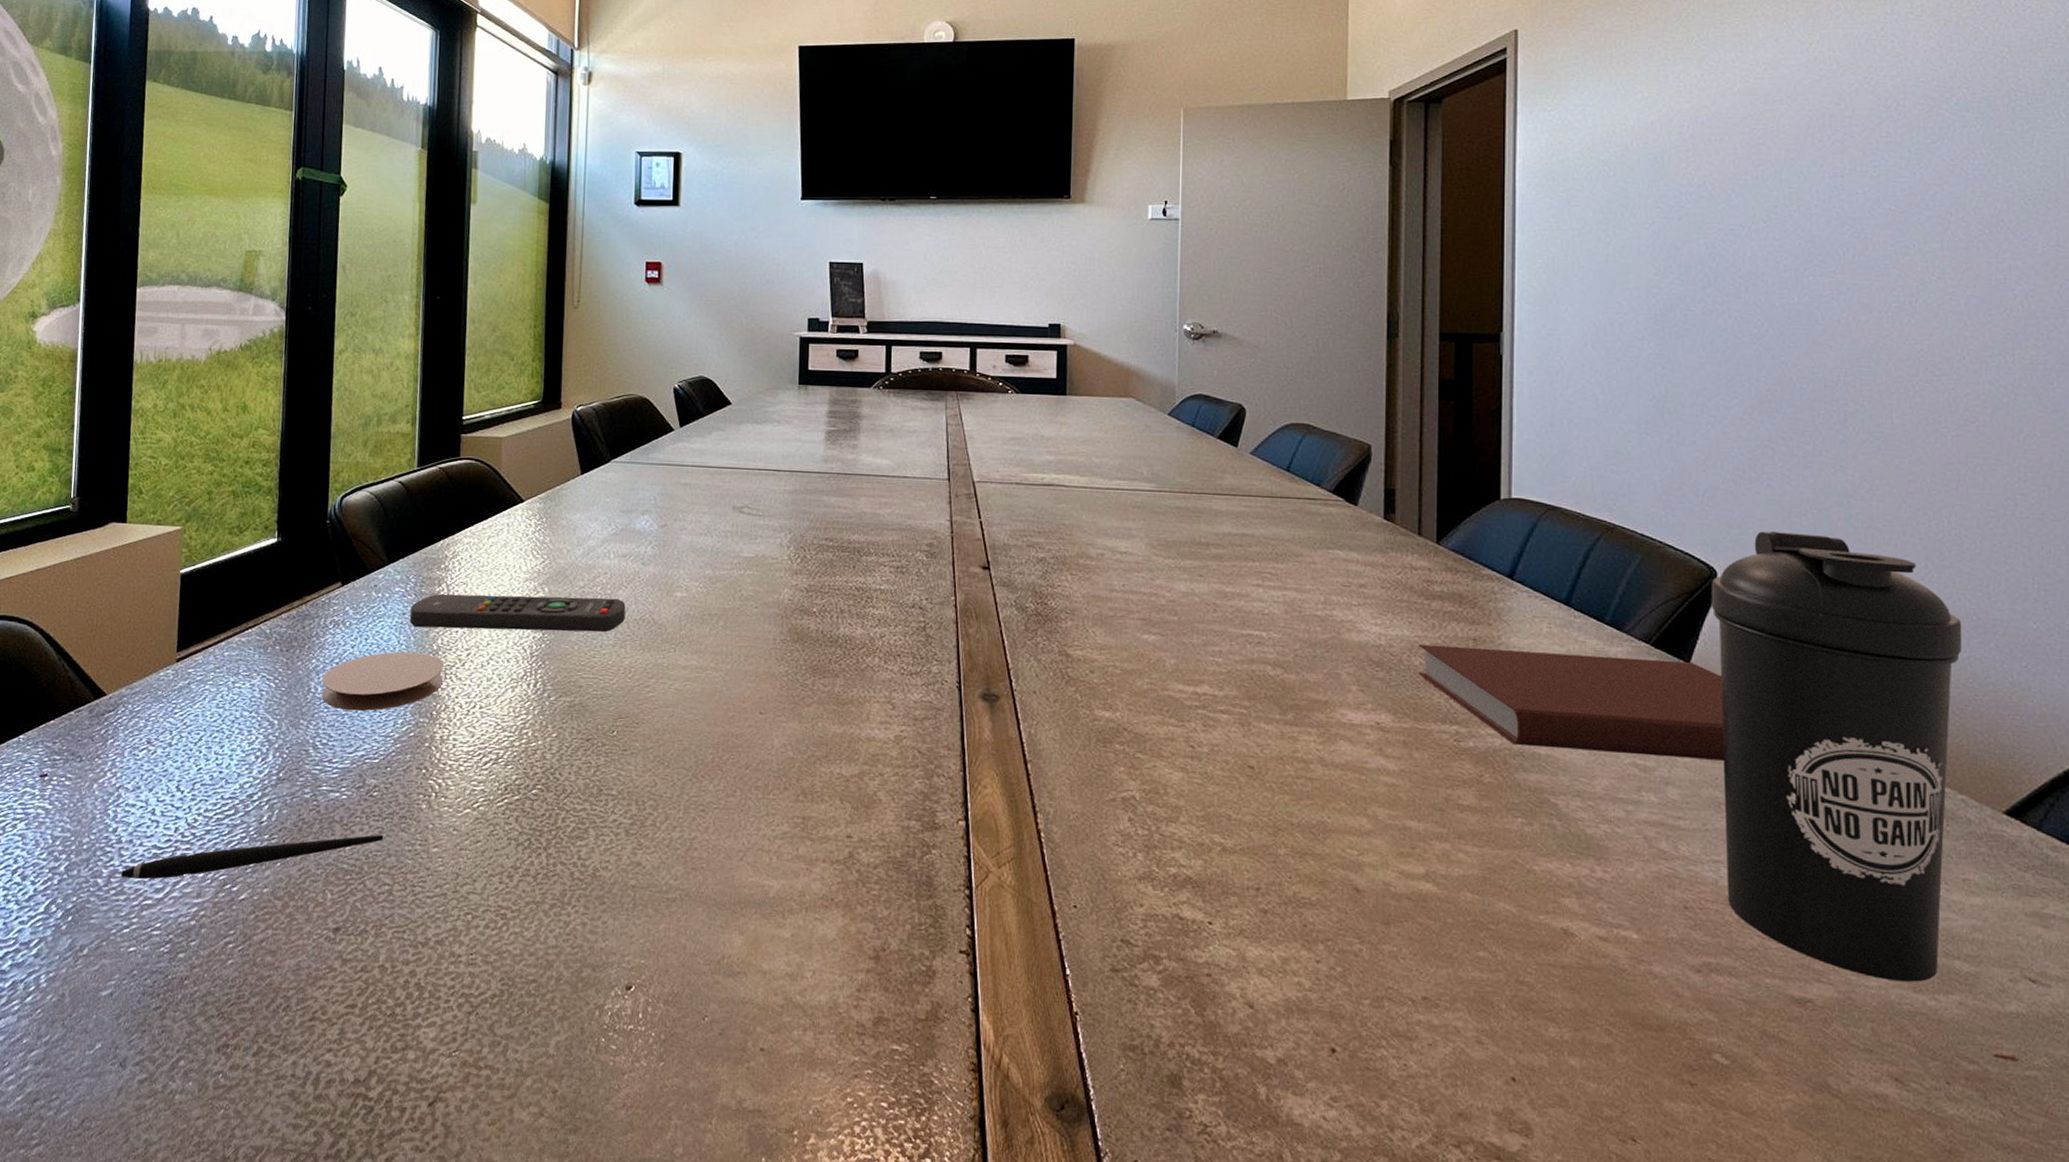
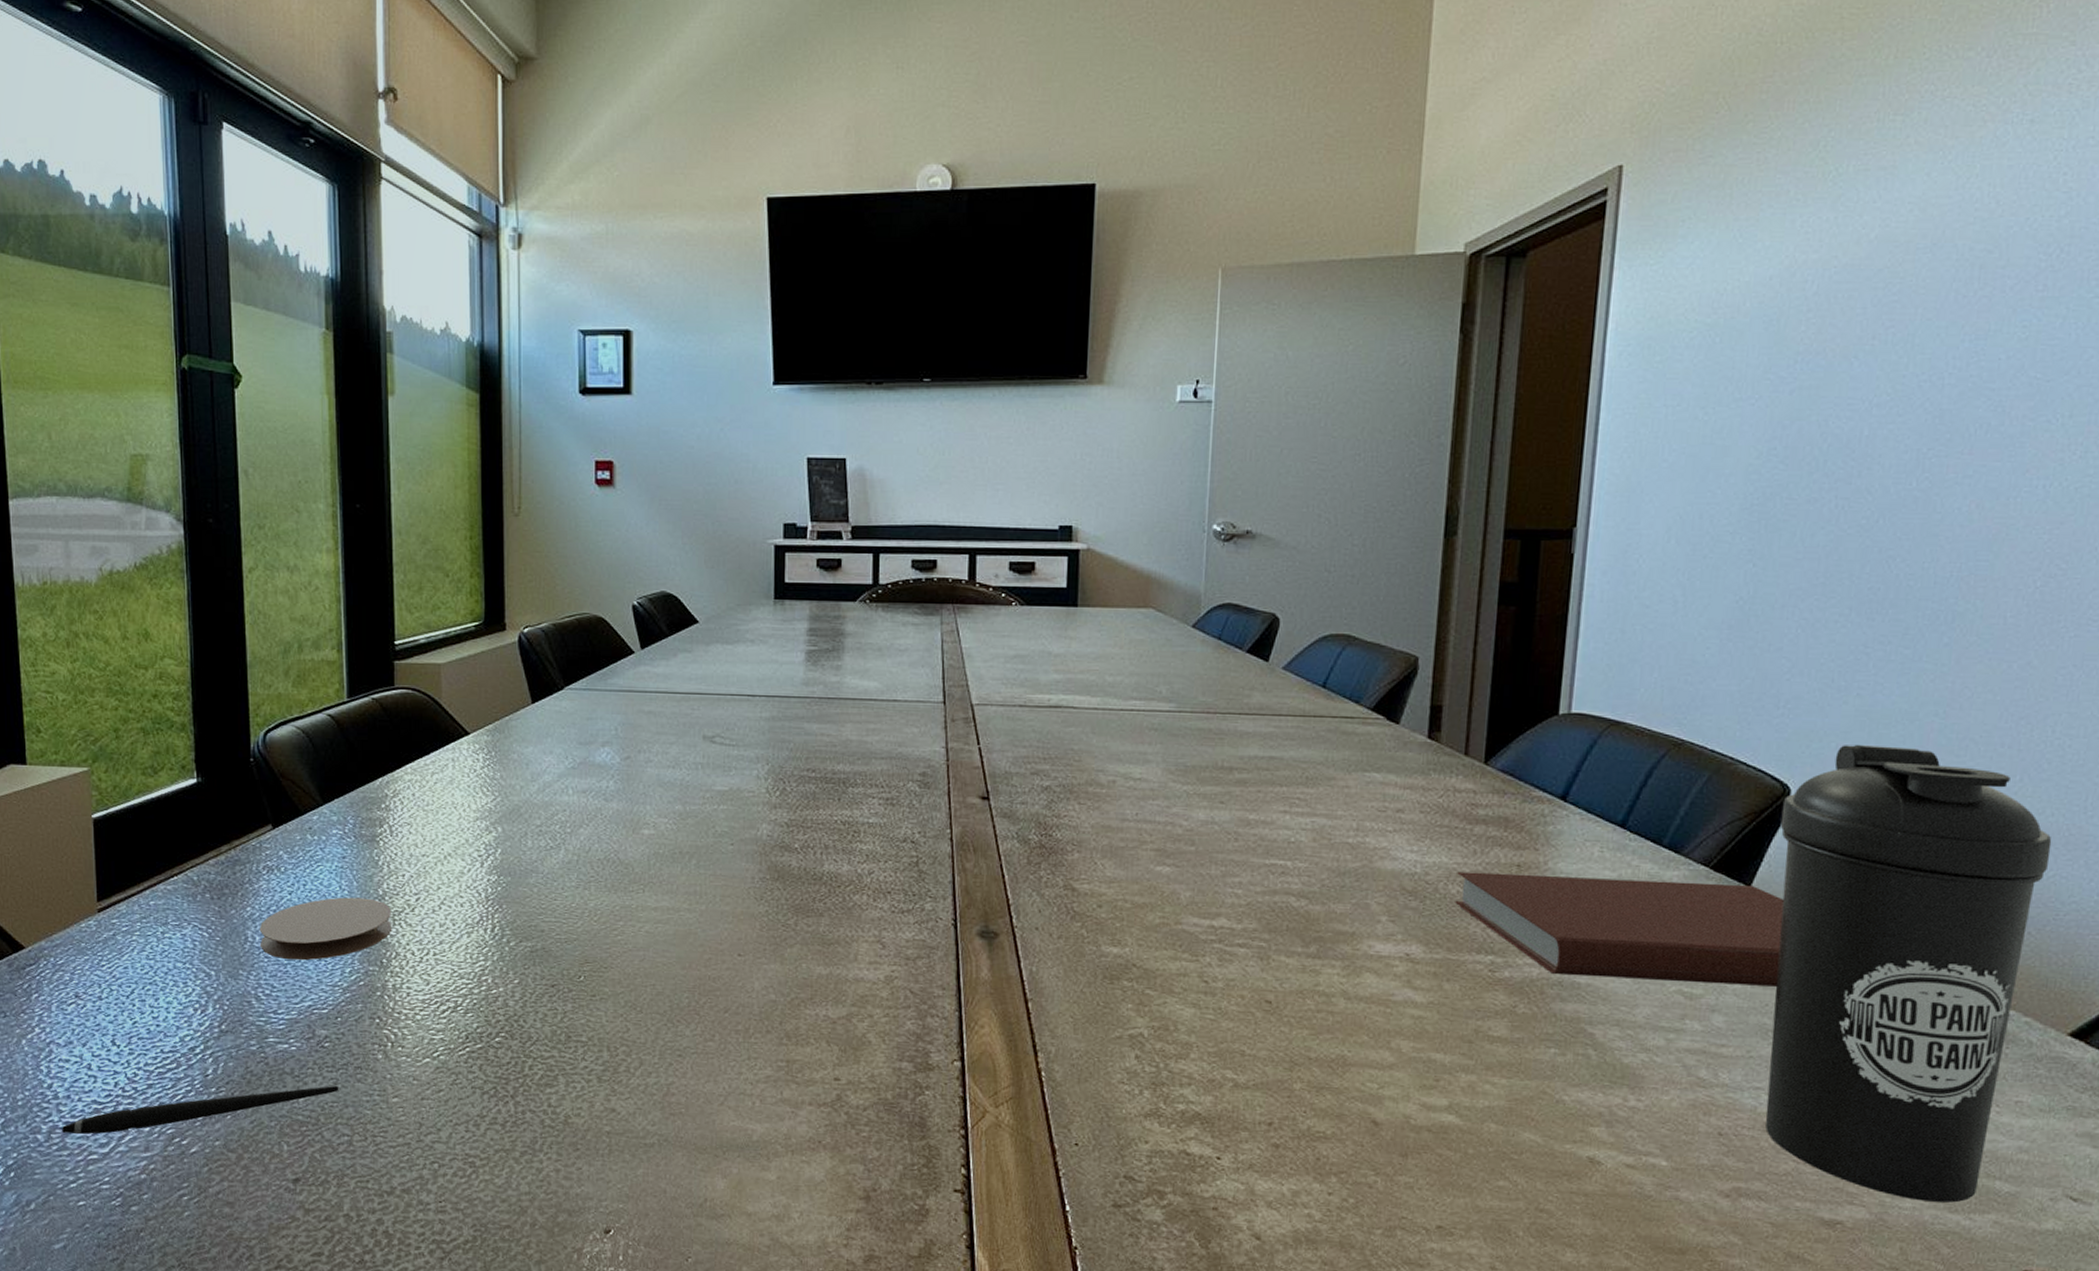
remote control: present [409,593,626,632] -> none [350,835,588,874]

